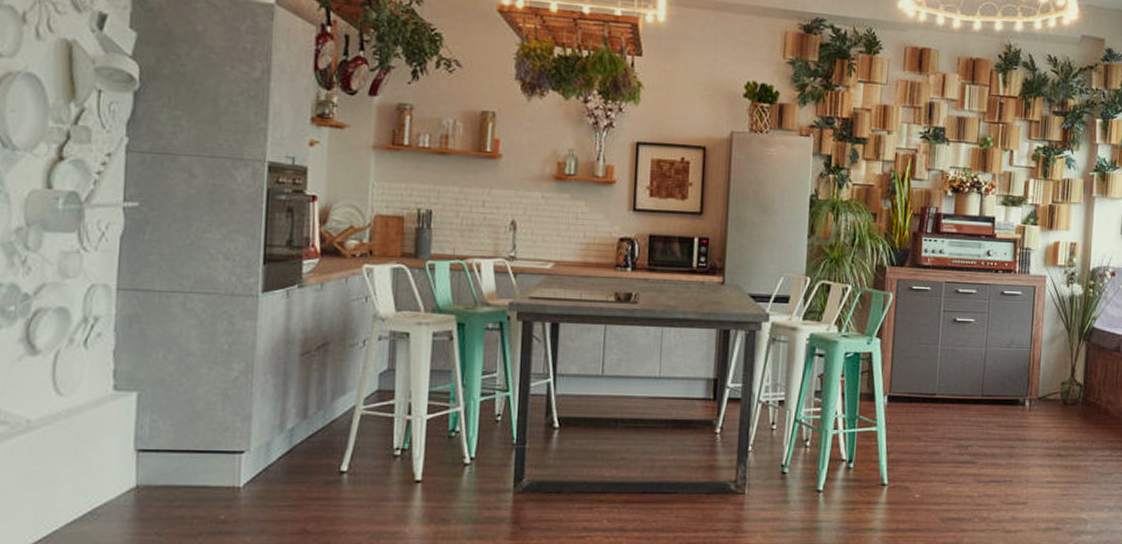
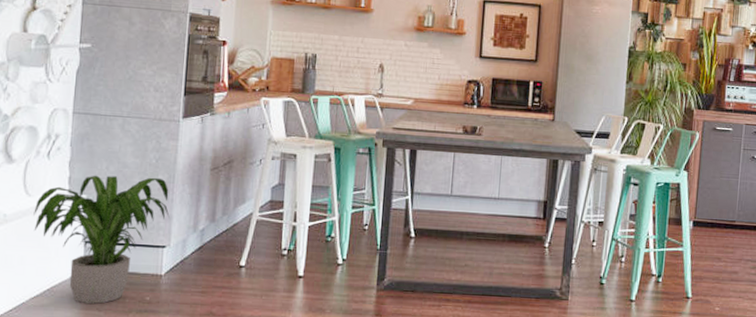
potted plant: none [67,366,248,528] -> present [33,175,170,305]

